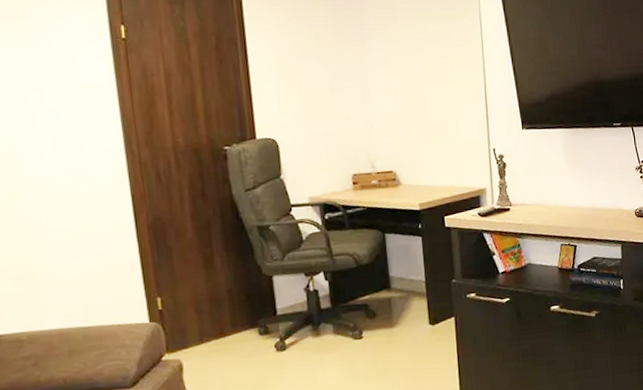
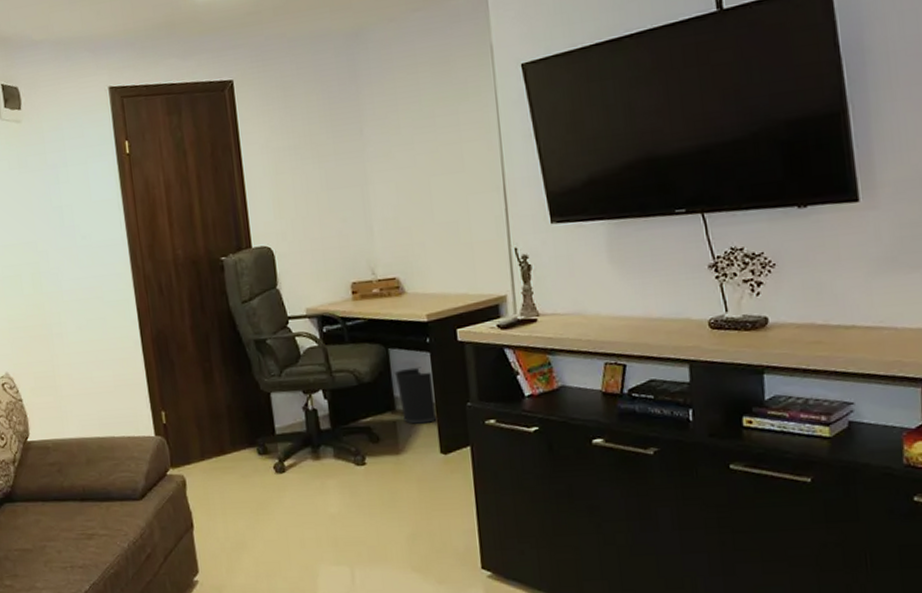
wastebasket: none [390,249,428,300] -> present [394,367,439,424]

